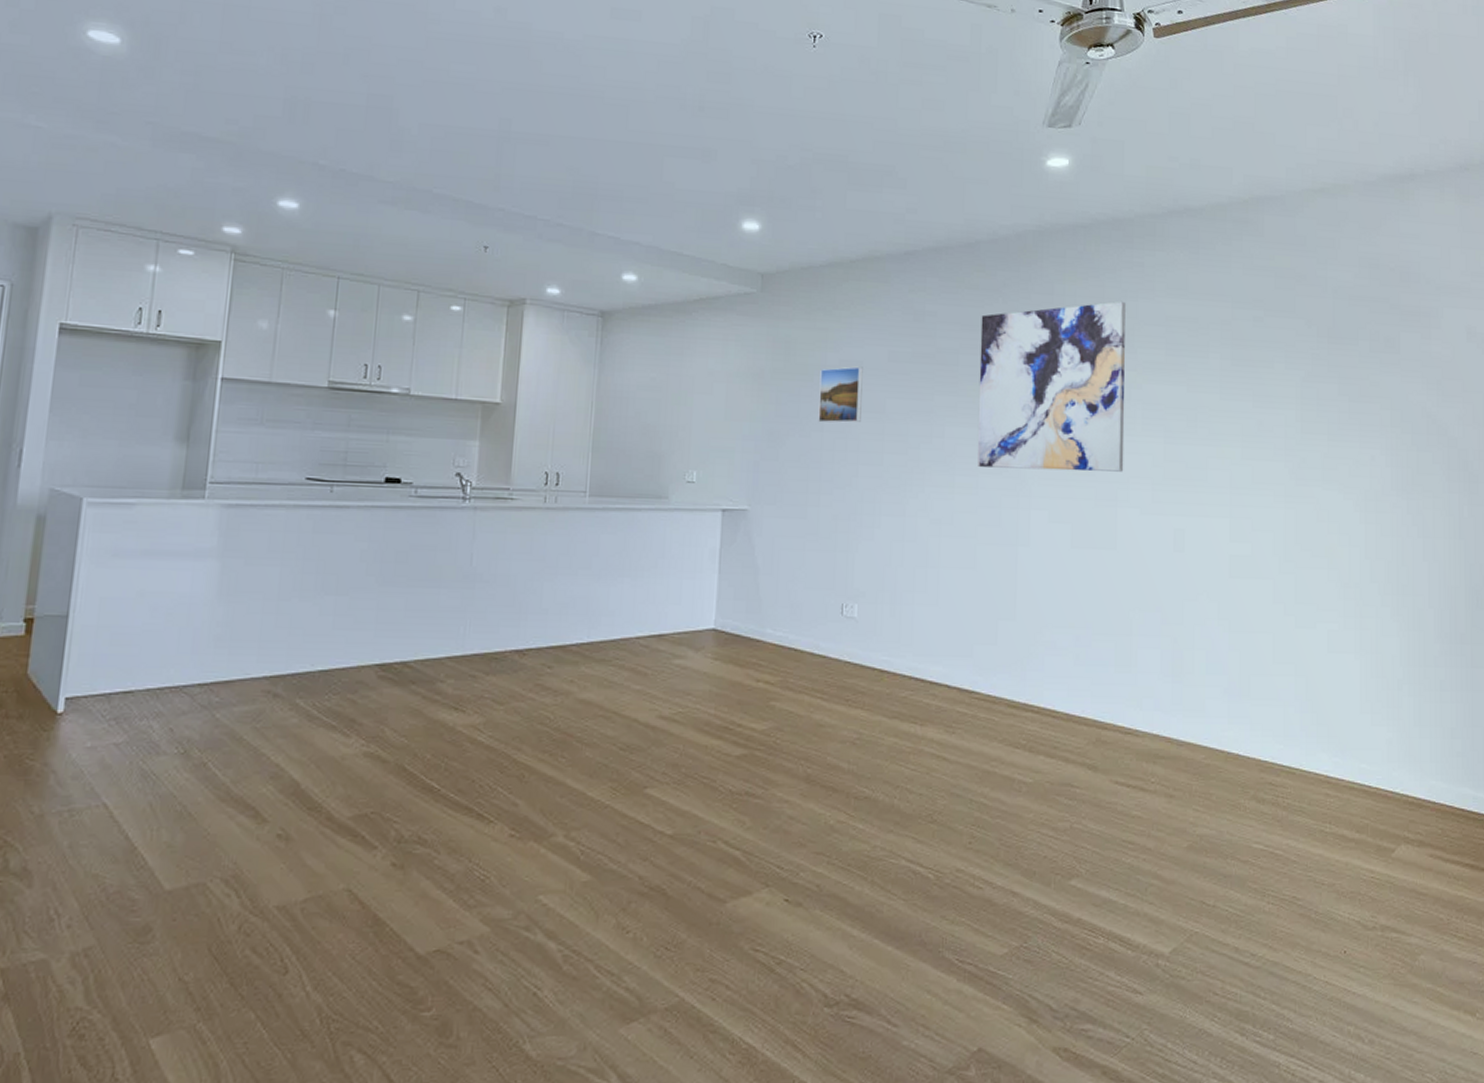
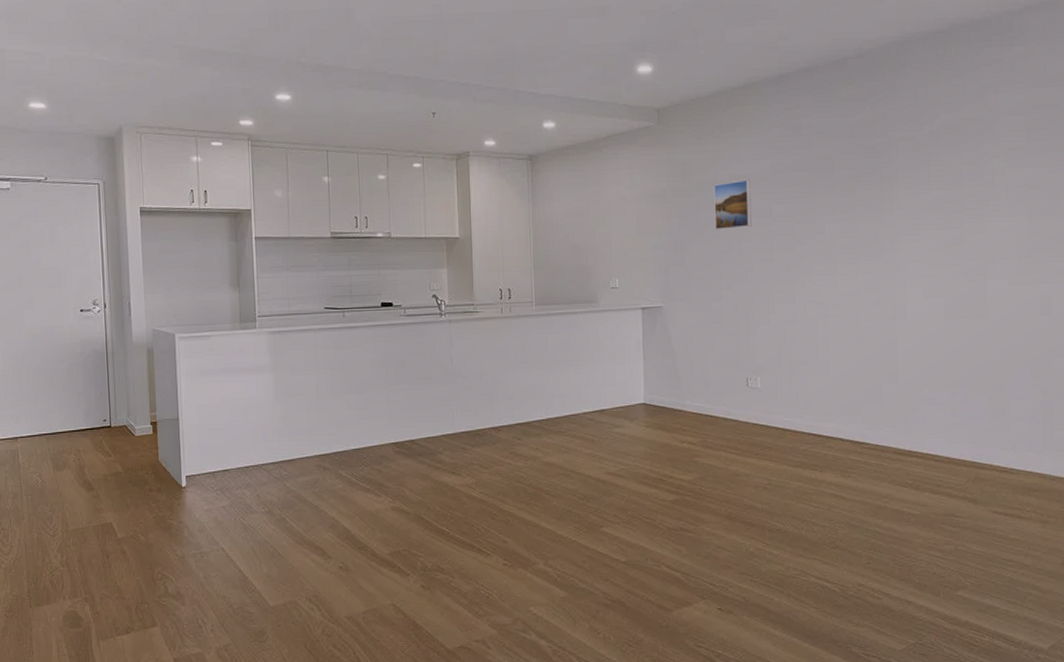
wall art: present [977,301,1126,472] -> none [852,96,991,255]

